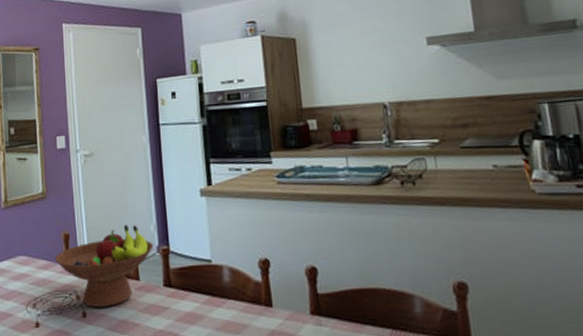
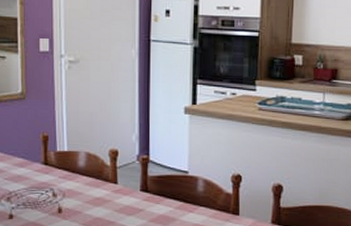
fruit bowl: present [54,224,154,307] -> none [32,132,134,205]

